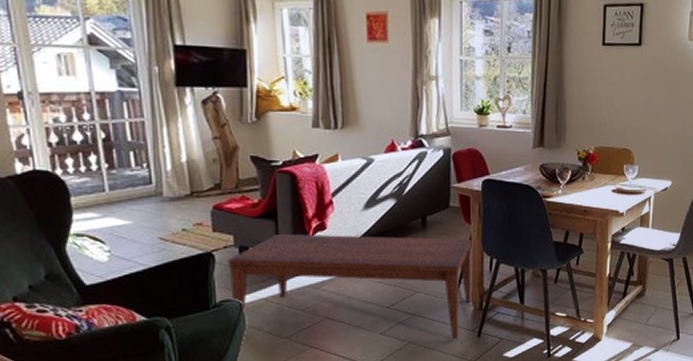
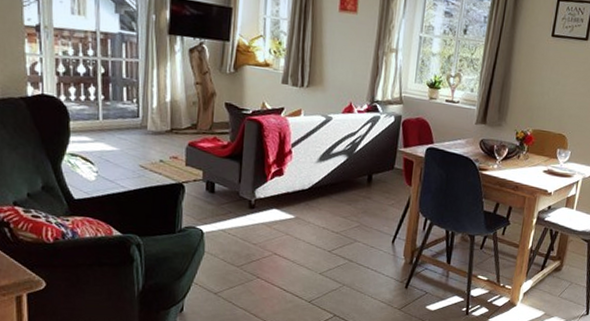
coffee table: present [228,233,472,340] -> none [195,173,411,288]

